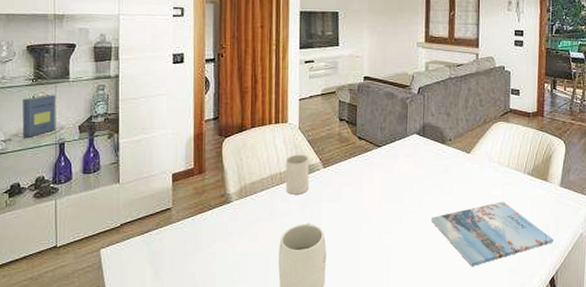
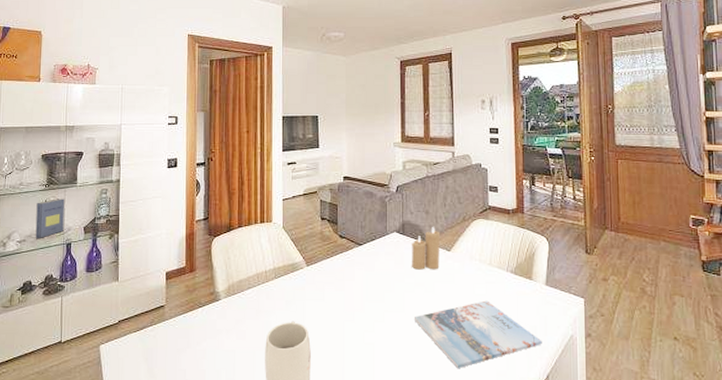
cup: present [285,154,309,195] -> none [270,253,293,293]
candle: none [431,128,461,172] -> present [411,226,441,270]

